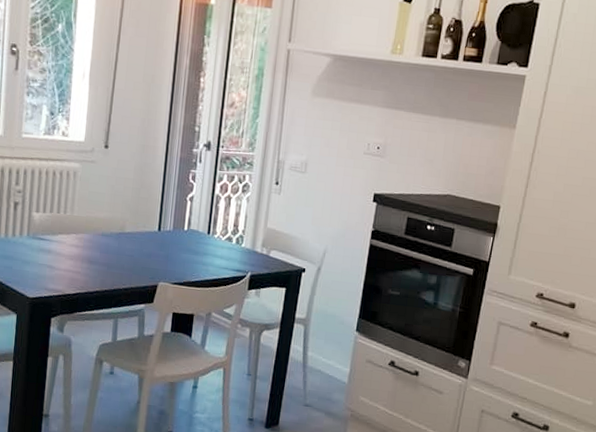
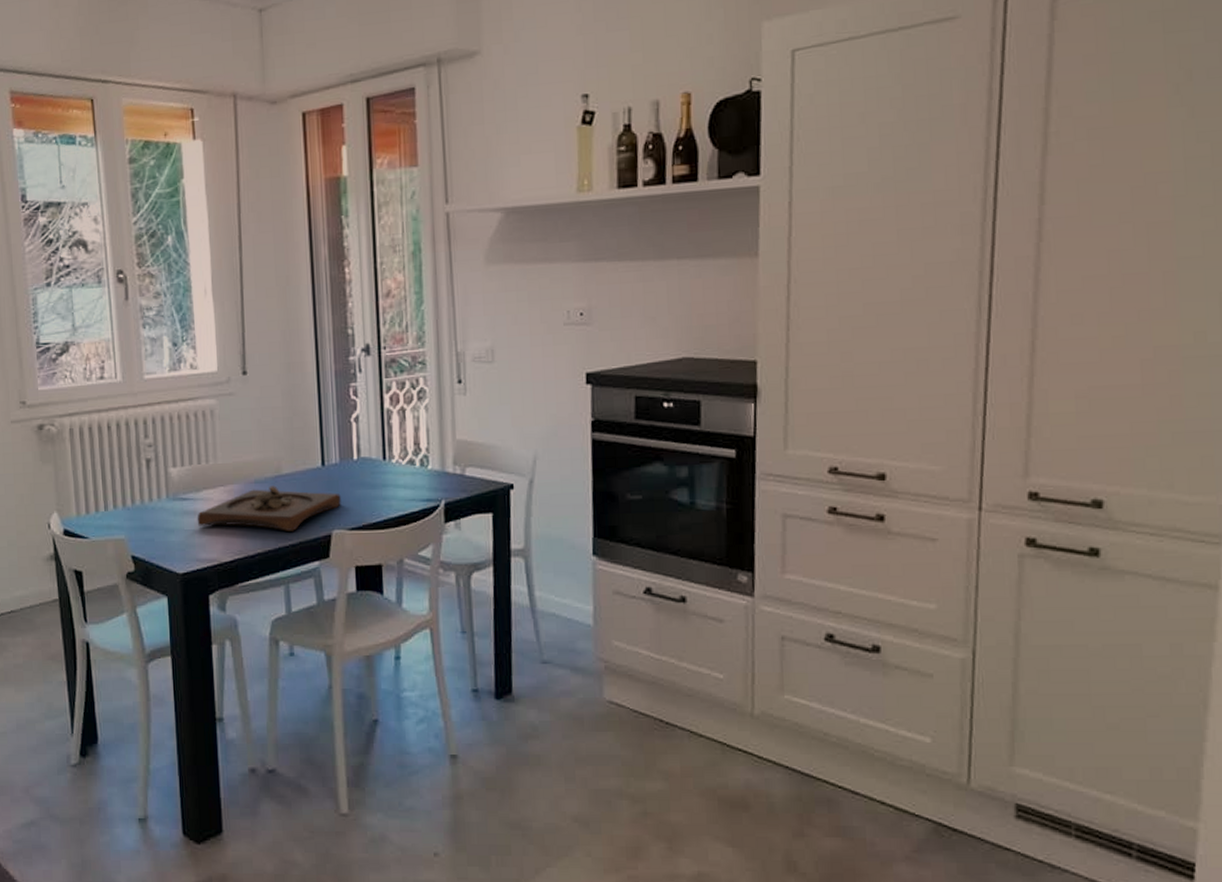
wooden tray: none [50,240,170,278] -> present [197,485,341,531]

